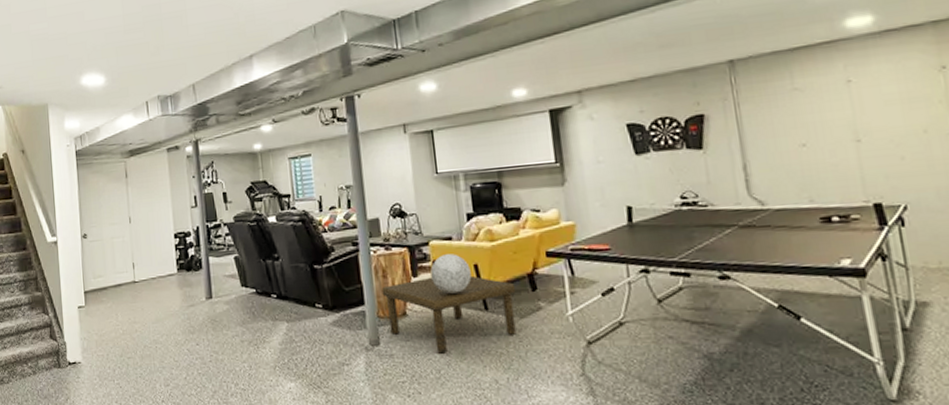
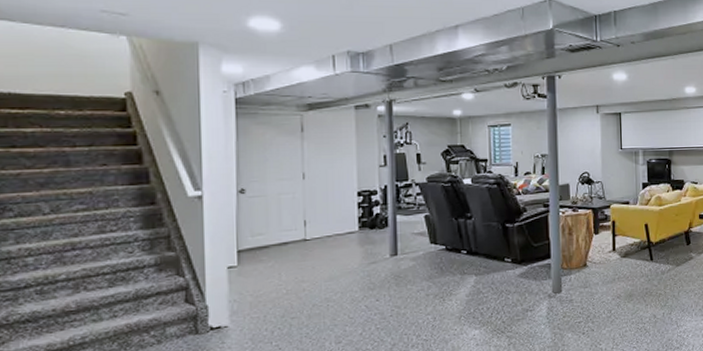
coffee table: present [381,275,516,354] -> none [567,233,675,297]
decorative sphere: present [430,254,472,295] -> none [610,215,642,249]

